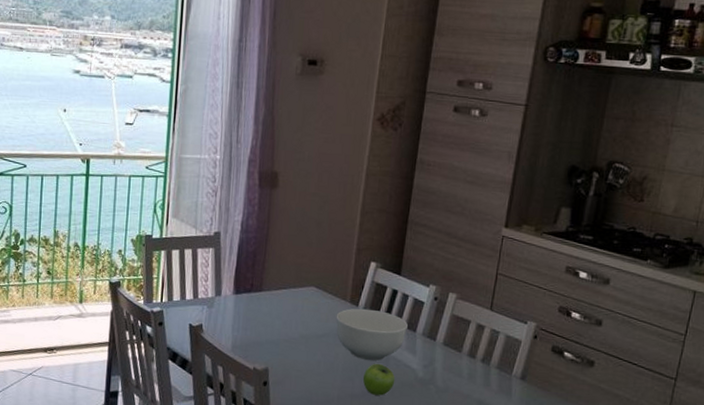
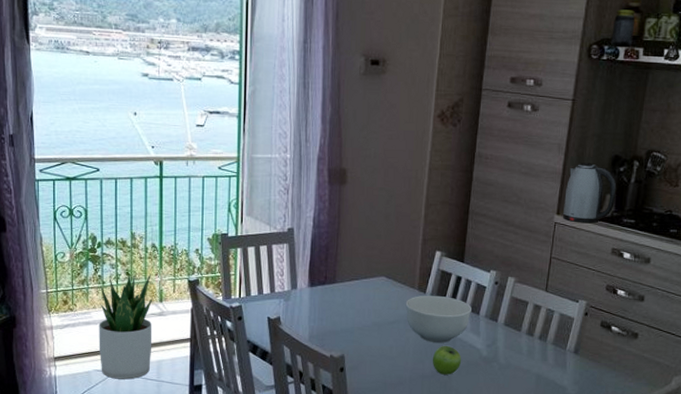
planter: none [16,274,73,382] -> present [99,274,153,380]
kettle: none [511,172,573,239] -> present [562,163,617,224]
jar: none [570,10,598,51] -> present [611,9,636,48]

